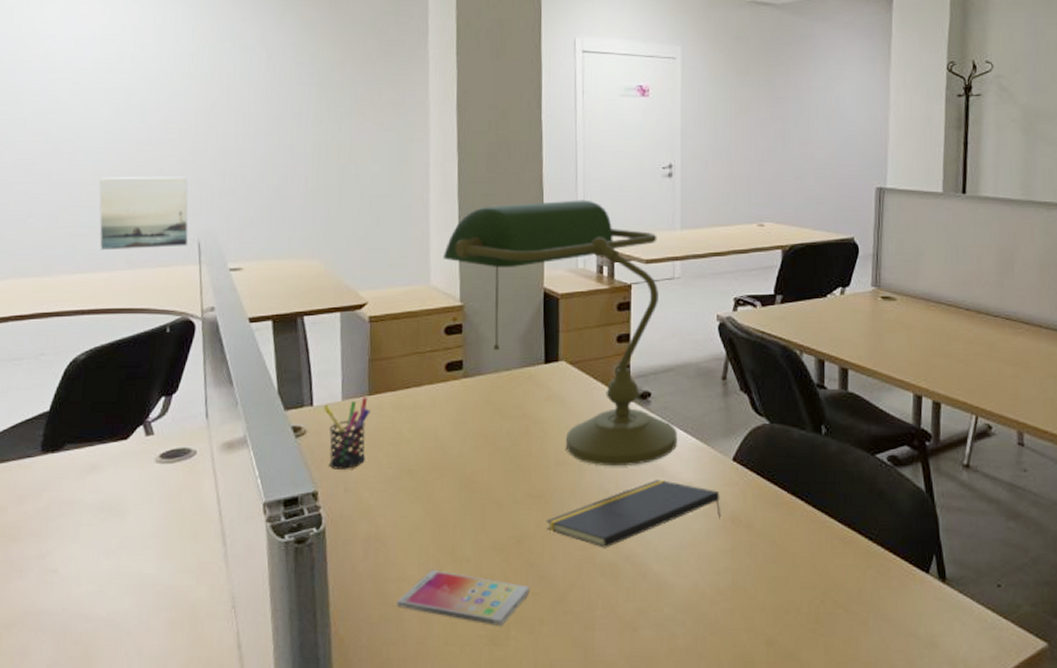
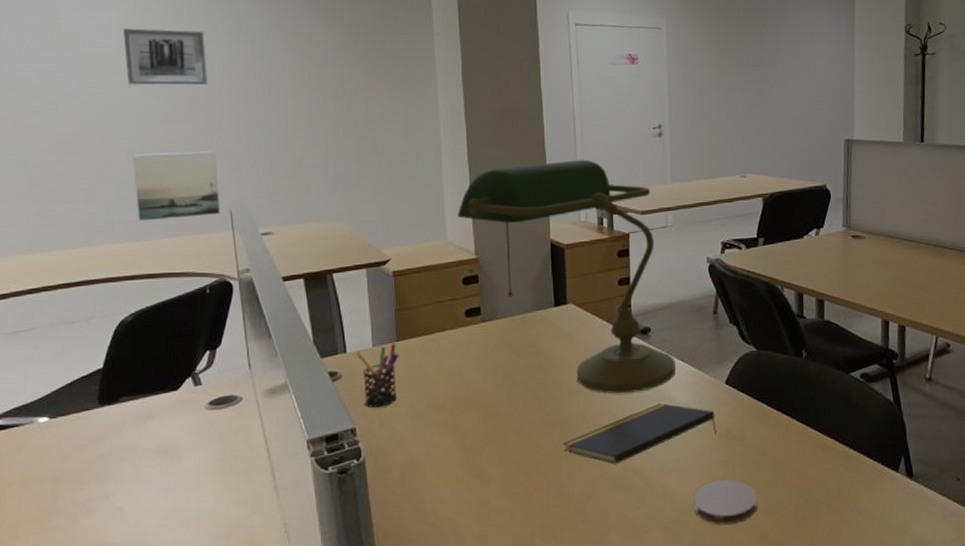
wall art: none [99,42,186,106] -> present [122,28,208,86]
smartphone: present [397,570,530,626] -> none [433,490,551,536]
coaster: none [692,573,765,626] -> present [694,480,757,525]

